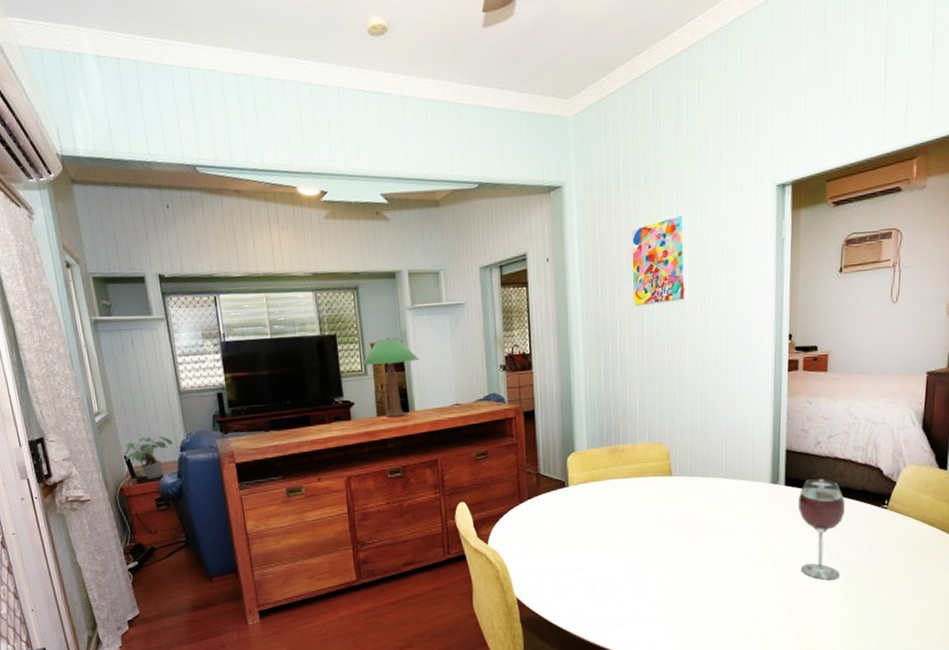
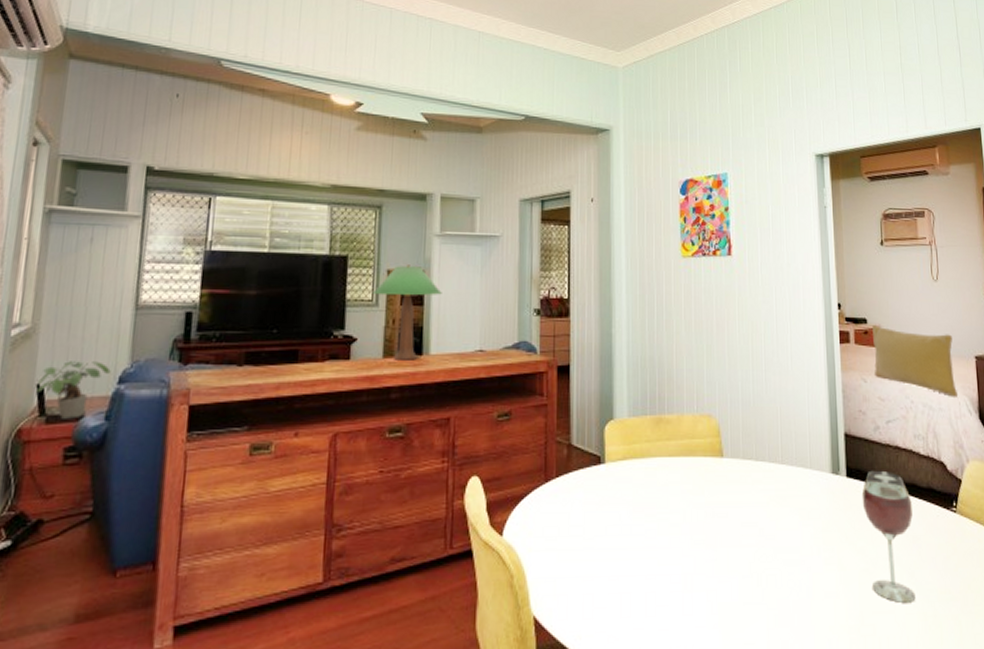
pillow: none [821,351,905,411] -> present [871,325,957,397]

